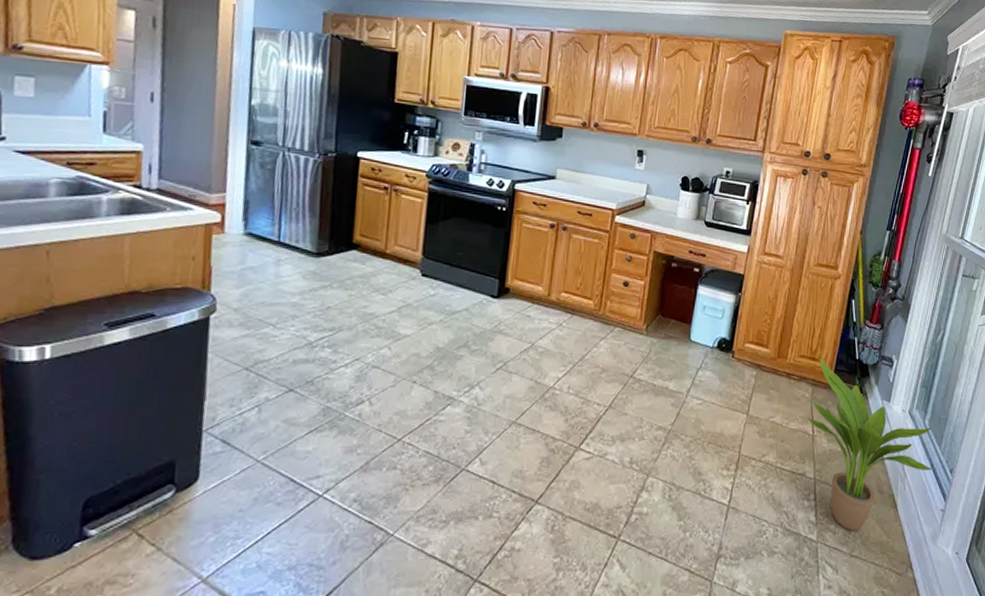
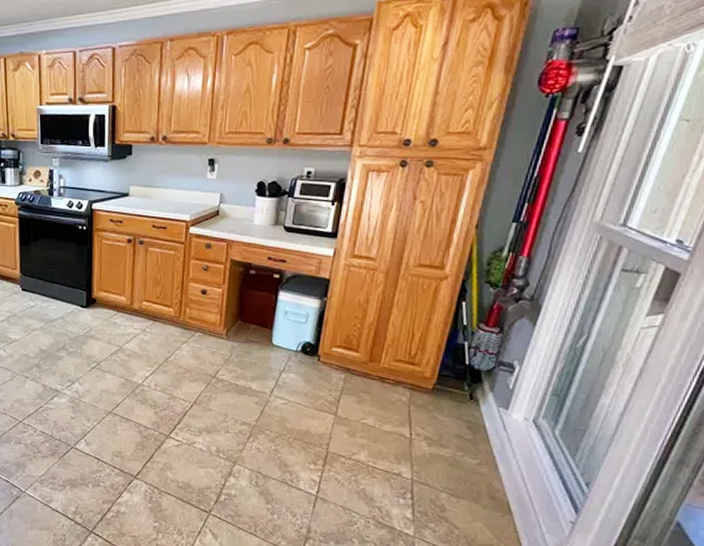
potted plant: present [806,359,934,532] -> none [402,363,563,532]

